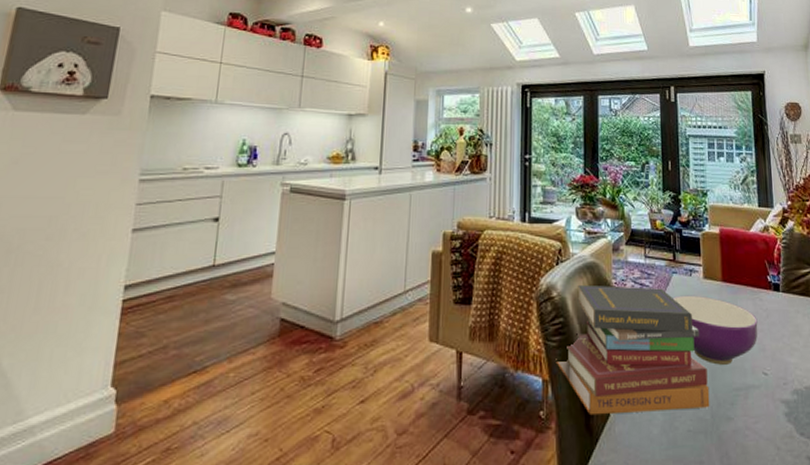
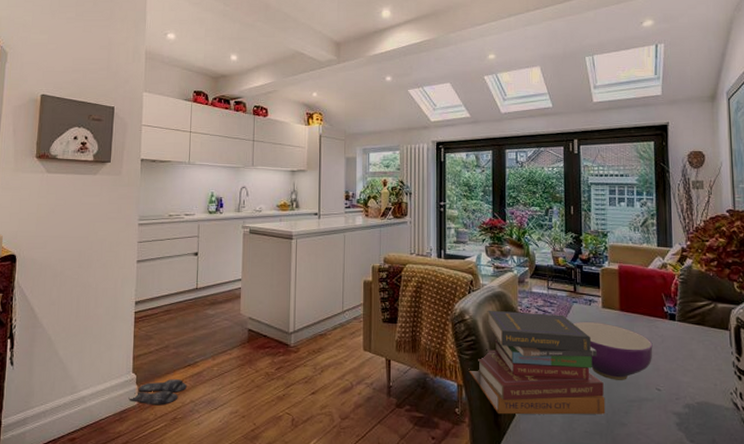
slippers: none [101,392,189,433] -> present [128,379,187,406]

